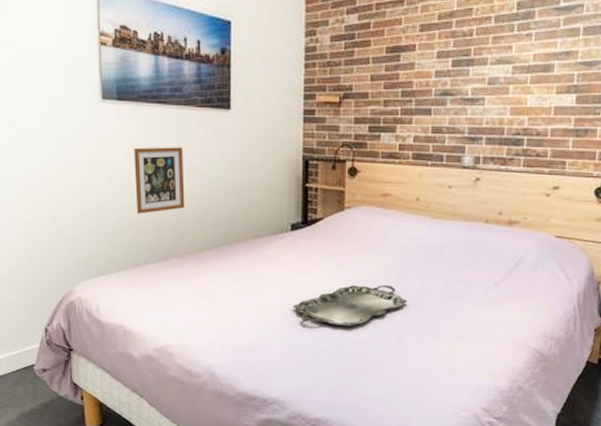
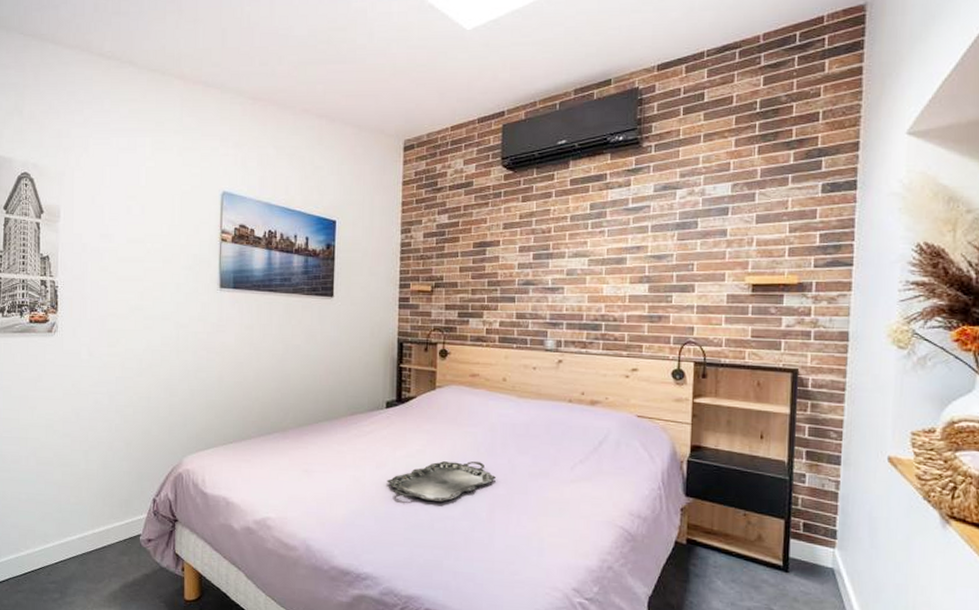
picture frame: present [134,147,185,214] -> none [244,330,290,391]

